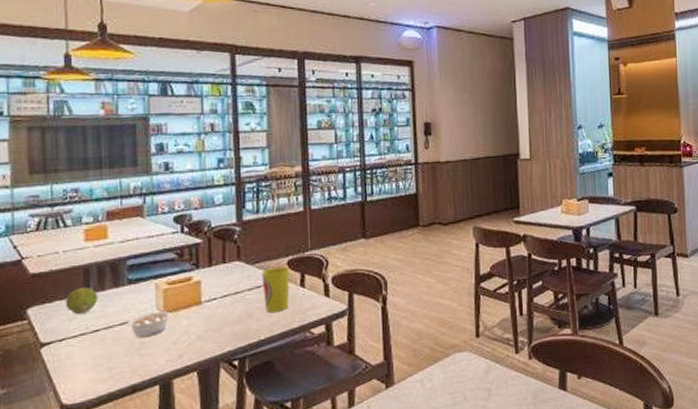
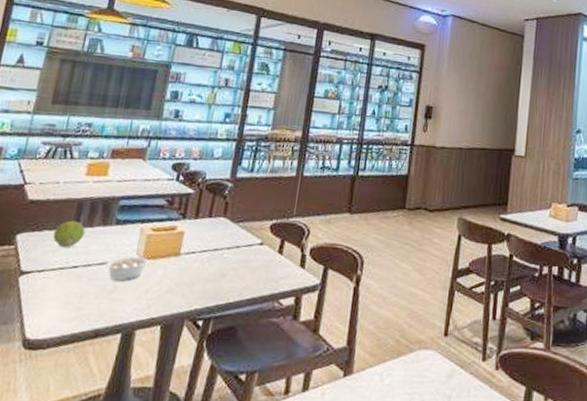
cup: present [261,267,290,313] -> none [240,229,271,276]

